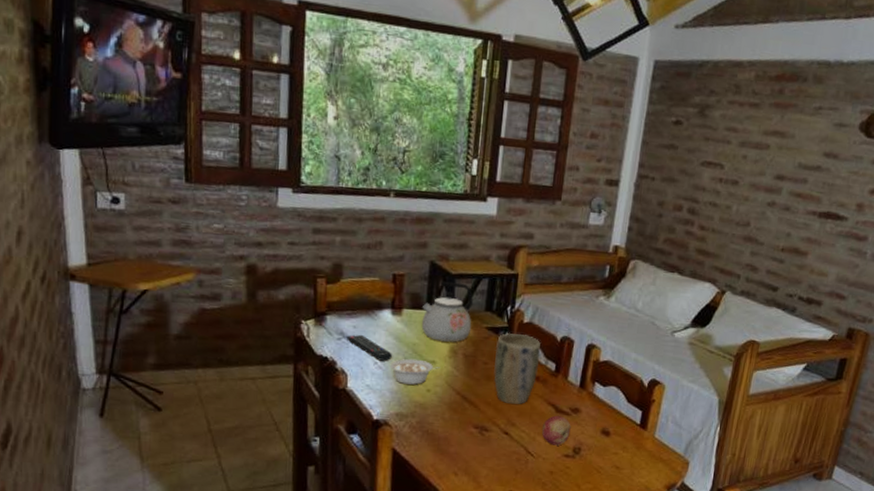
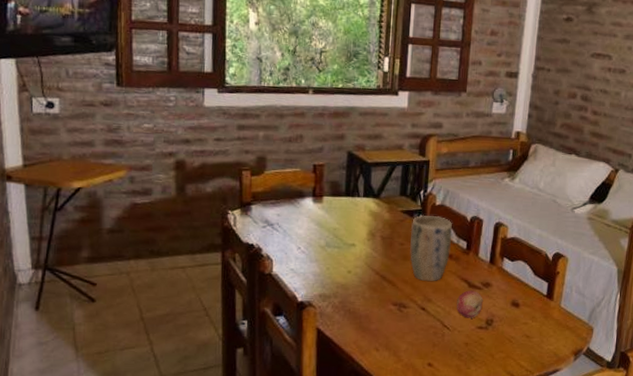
remote control: present [347,334,392,361] -> none [271,221,314,246]
legume: present [390,358,440,385] -> none [312,242,360,267]
kettle: present [421,281,473,342] -> none [341,169,389,226]

